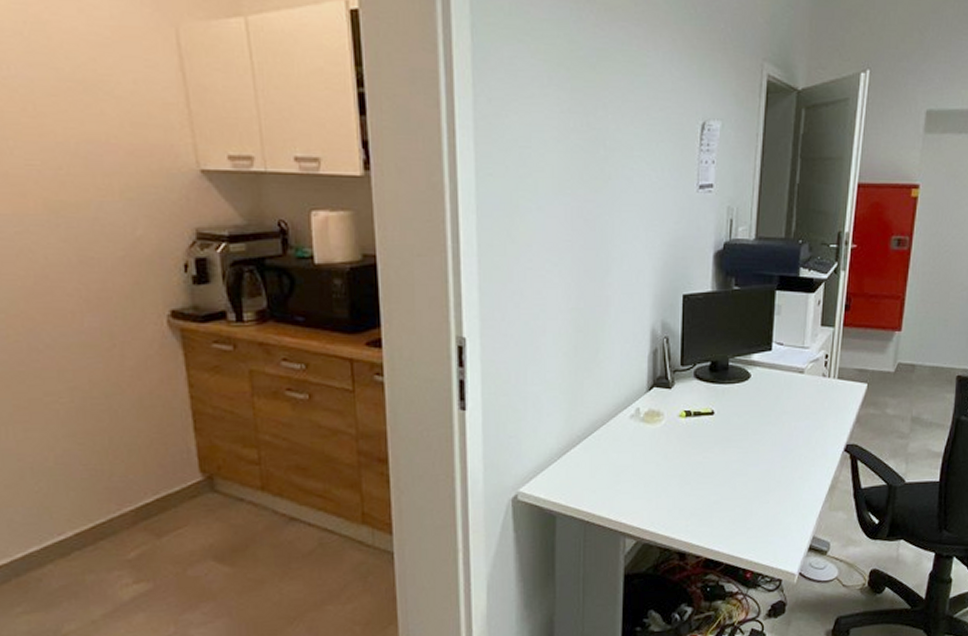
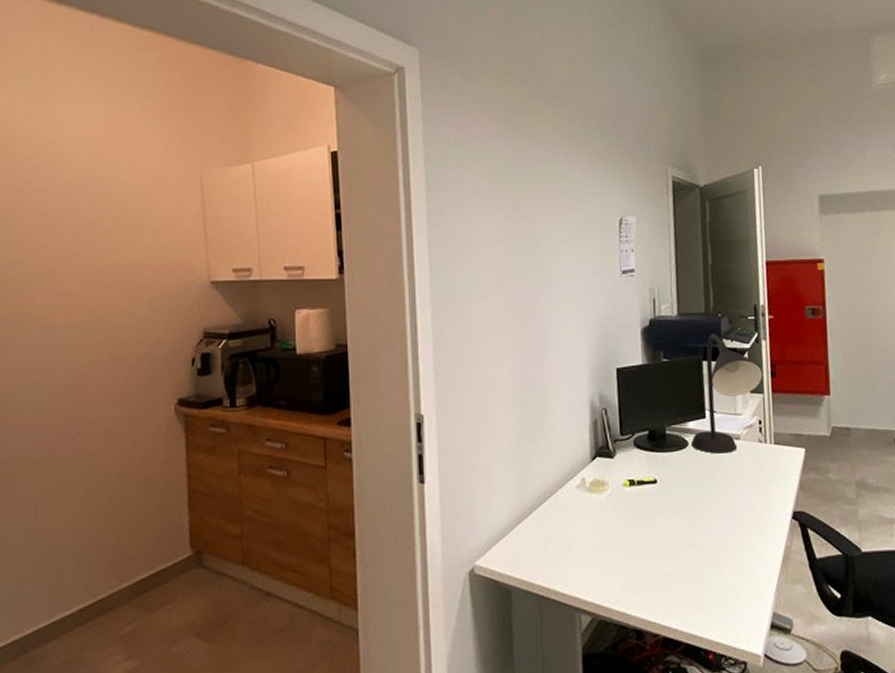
desk lamp: none [753,262,836,387] -> present [690,334,763,454]

